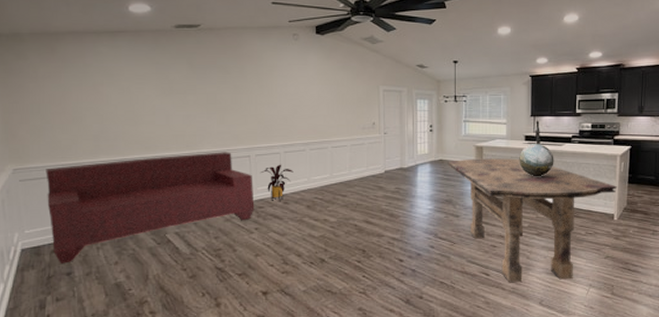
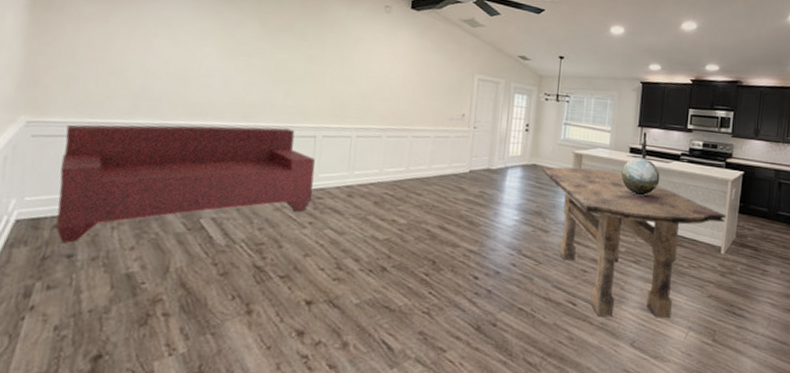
house plant: present [260,164,293,202] -> none [324,149,364,194]

